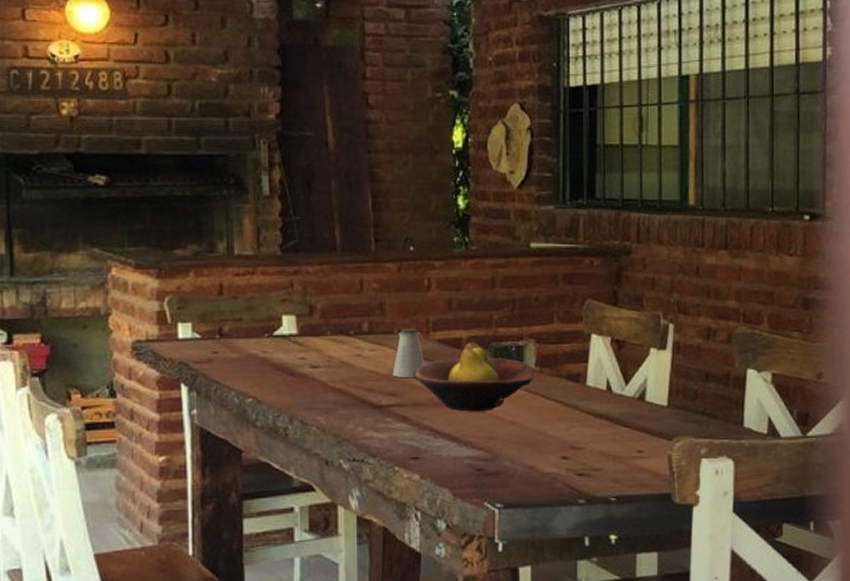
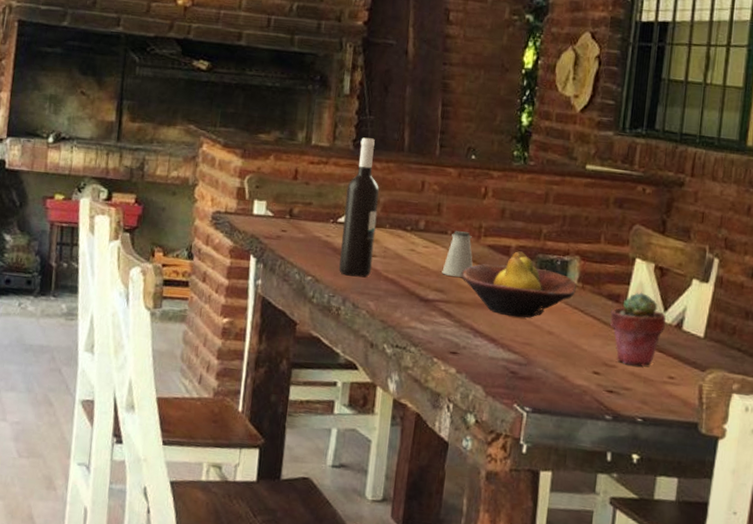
wine bottle: none [279,240,316,392] -> present [339,137,380,278]
potted succulent: none [572,368,628,445] -> present [610,292,666,366]

